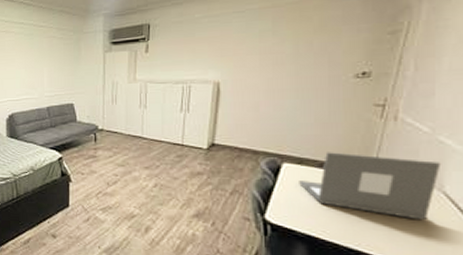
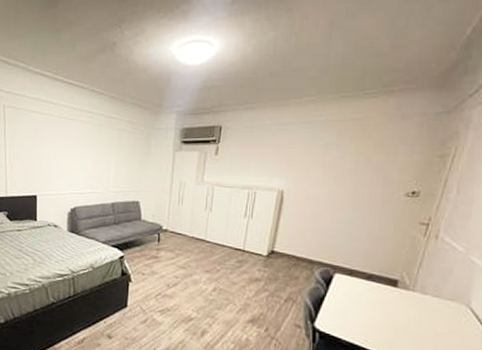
laptop: present [299,152,442,221] -> none [348,265,471,333]

